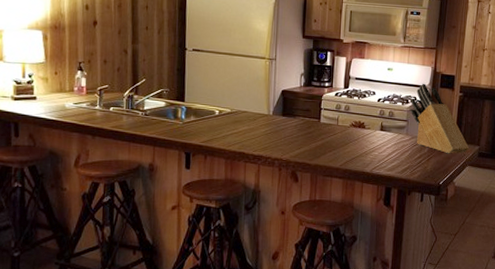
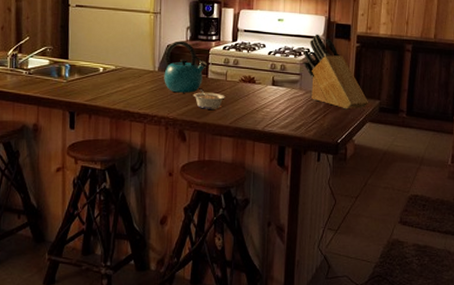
kettle: none [278,86,320,136] -> present [164,41,208,93]
legume: none [306,133,336,152] -> present [194,89,225,109]

